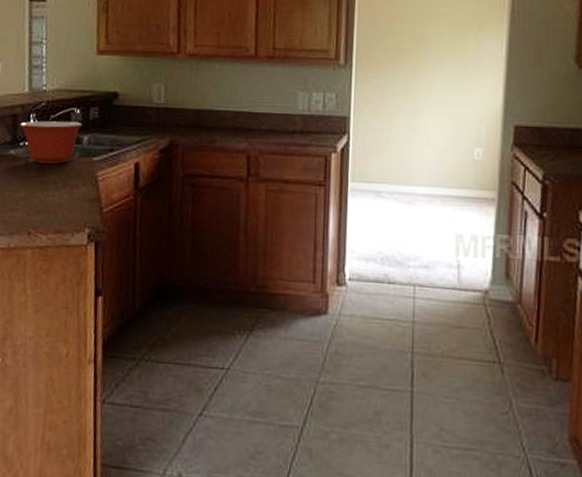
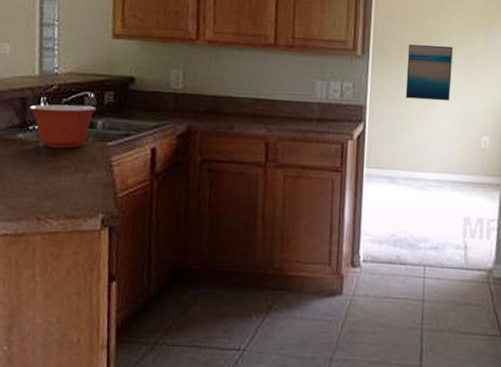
wall art: none [391,51,441,111] -> present [405,44,453,101]

